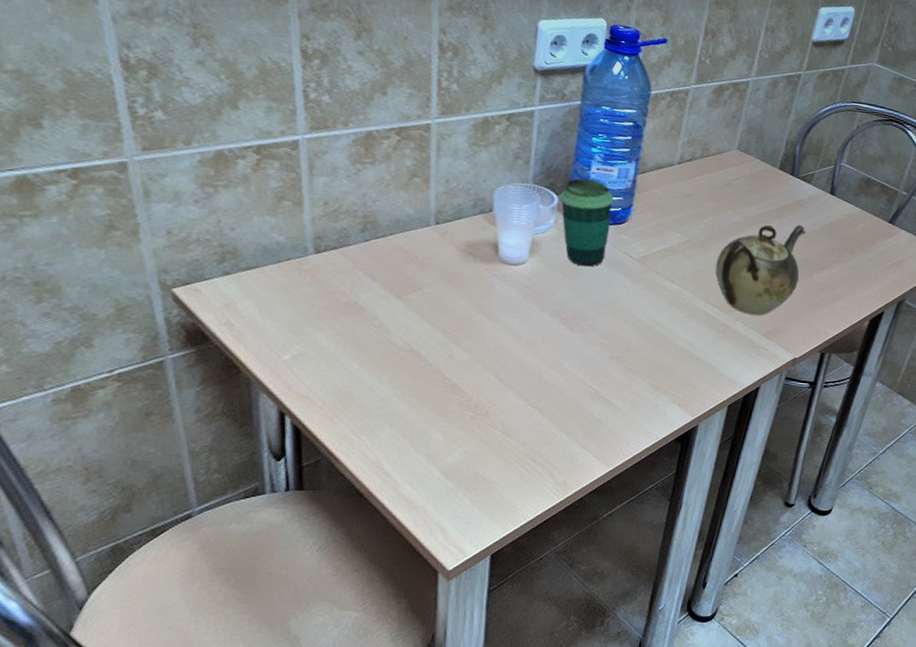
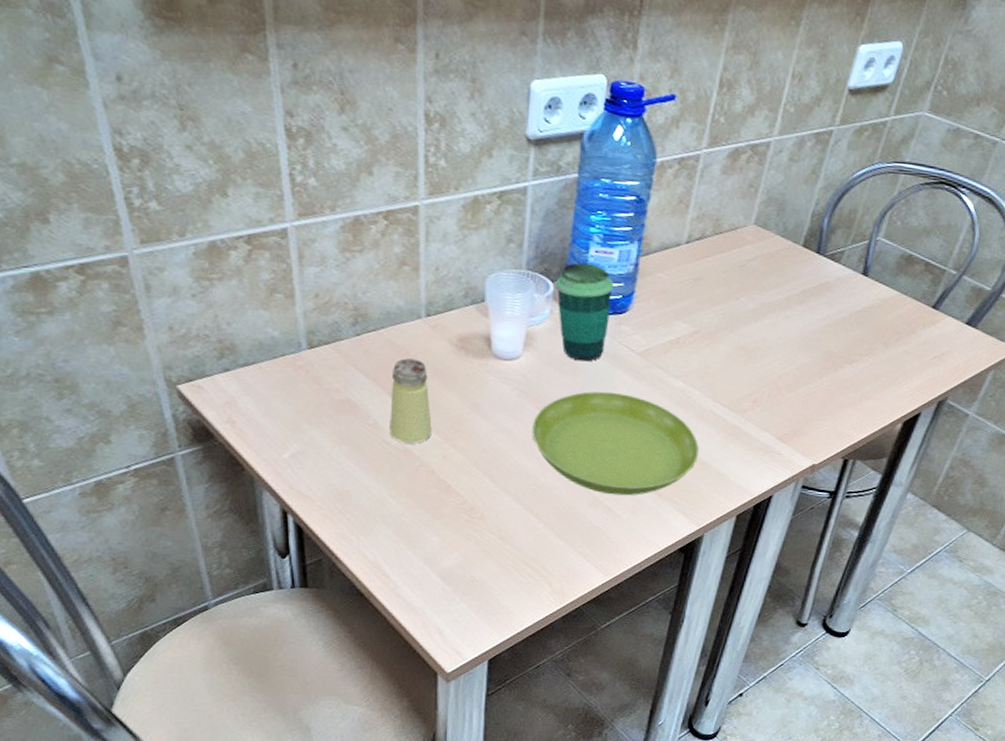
saltshaker: none [395,263,439,344] -> present [389,358,432,444]
saucer: none [537,294,693,390] -> present [532,391,700,496]
teapot: present [715,224,806,315] -> none [726,312,832,416]

